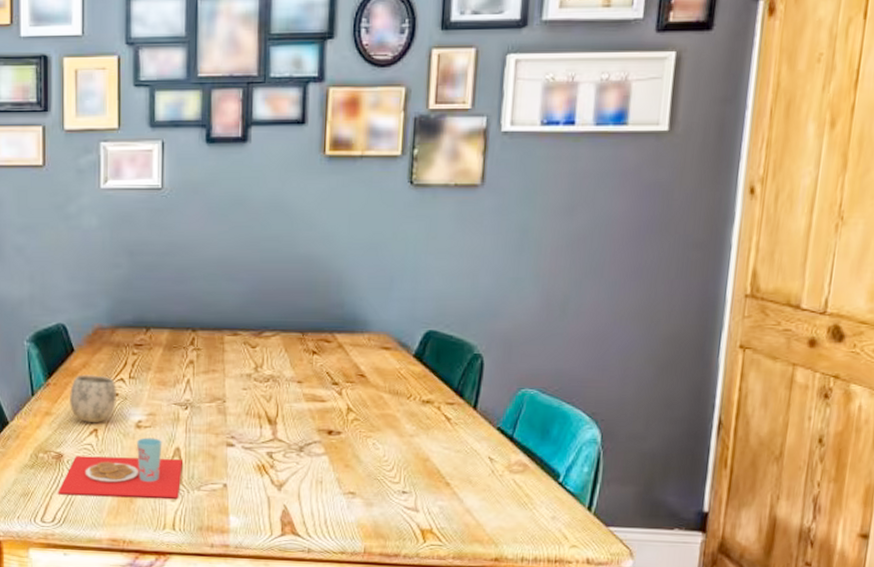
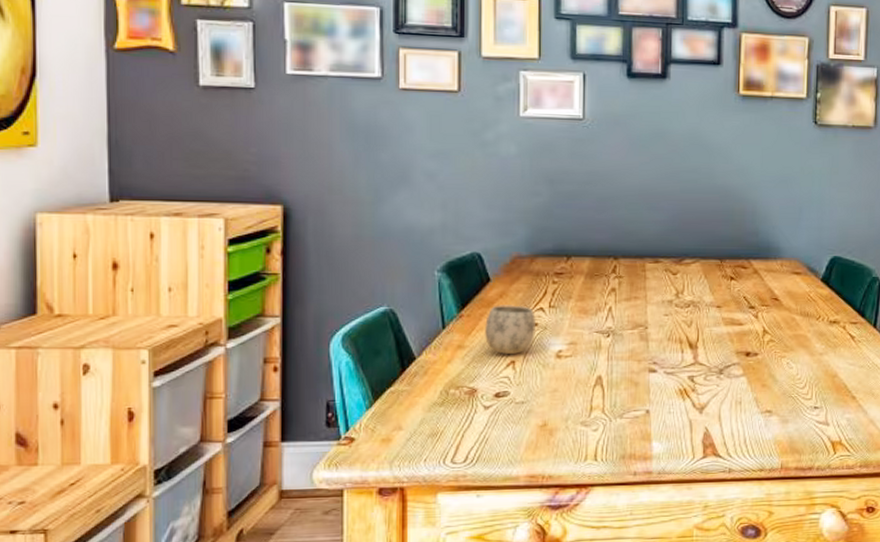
place setting: present [58,437,182,499] -> none [470,367,604,431]

